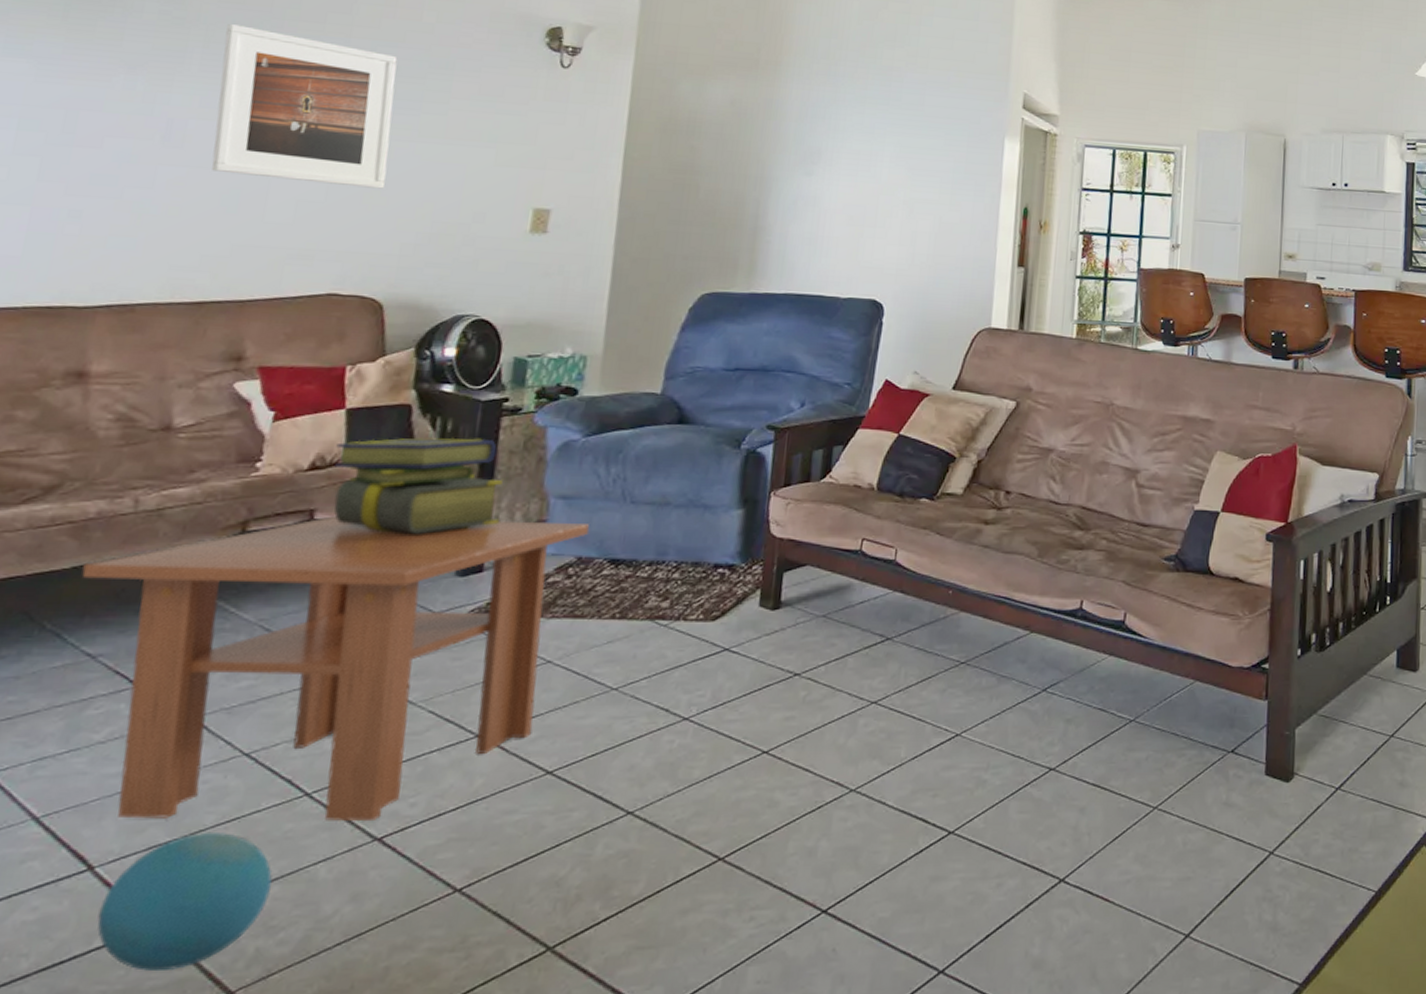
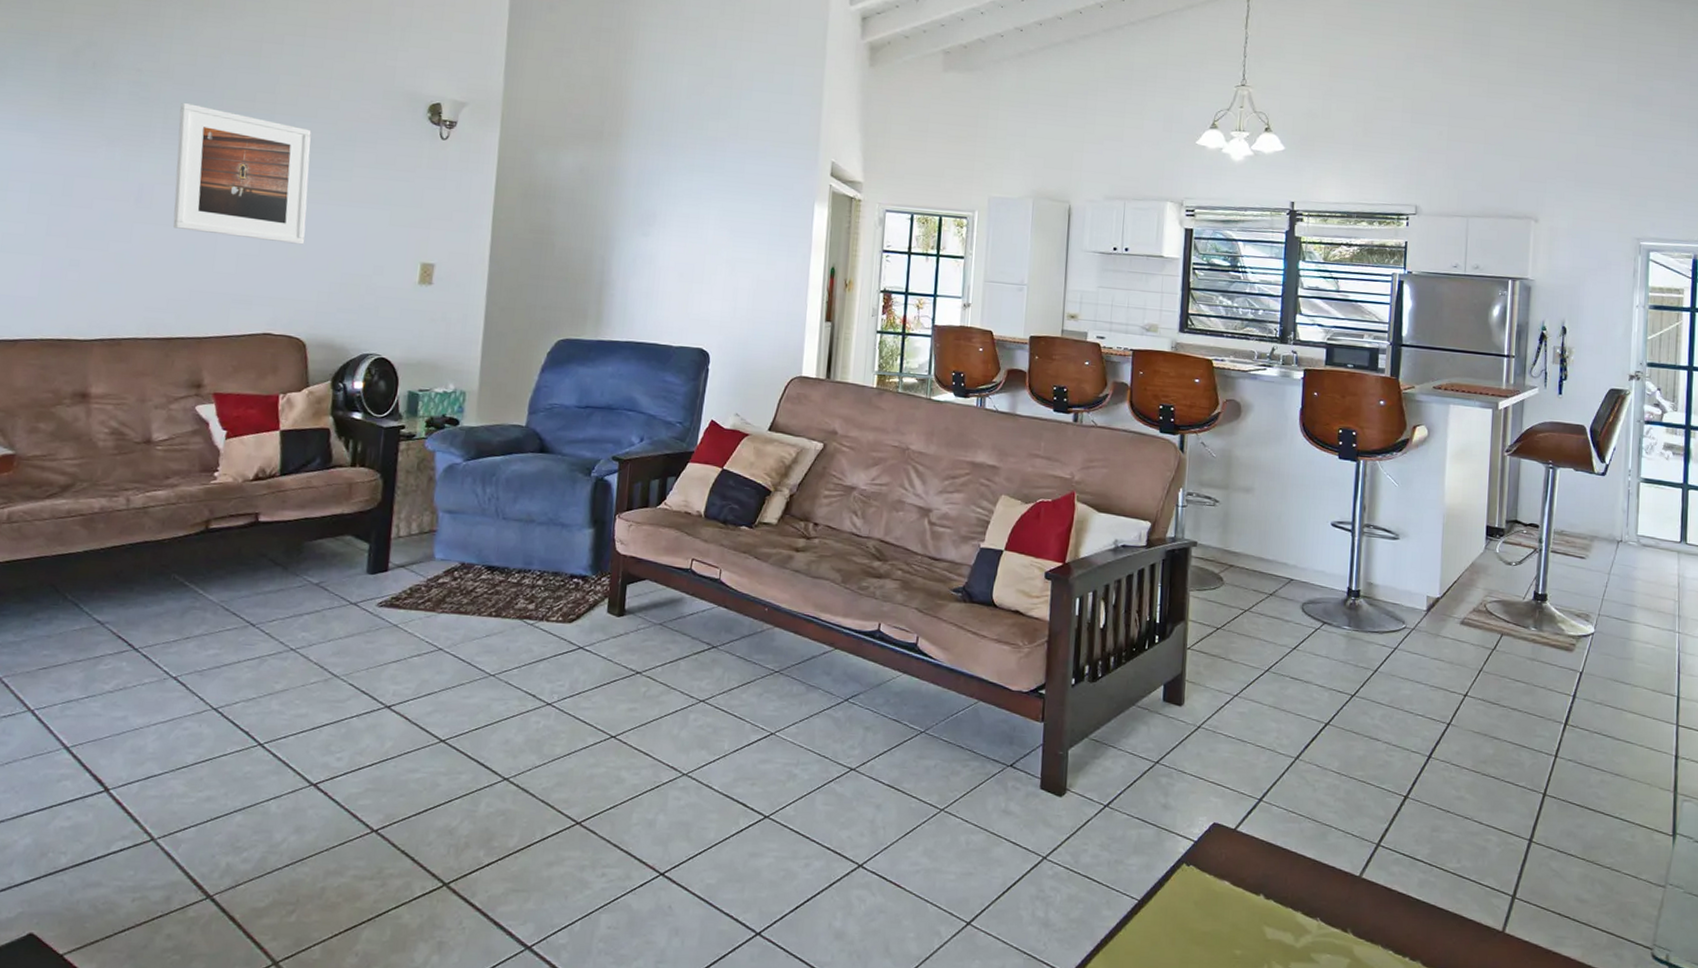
coffee table: present [82,516,590,822] -> none [91,519,471,770]
ball: present [97,833,273,971] -> none [113,769,237,874]
stack of books: present [333,437,503,534] -> none [273,456,402,537]

